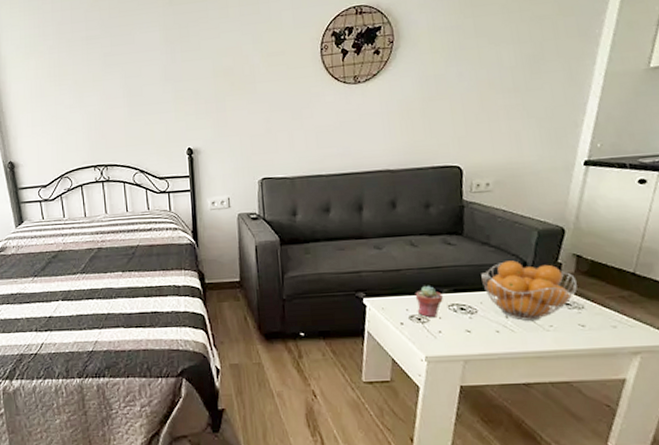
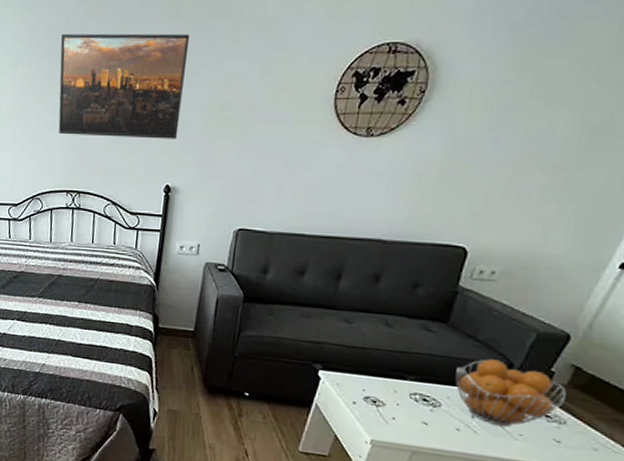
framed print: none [67,15,191,115] -> present [58,33,190,139]
potted succulent: present [415,286,443,318] -> none [374,369,407,404]

